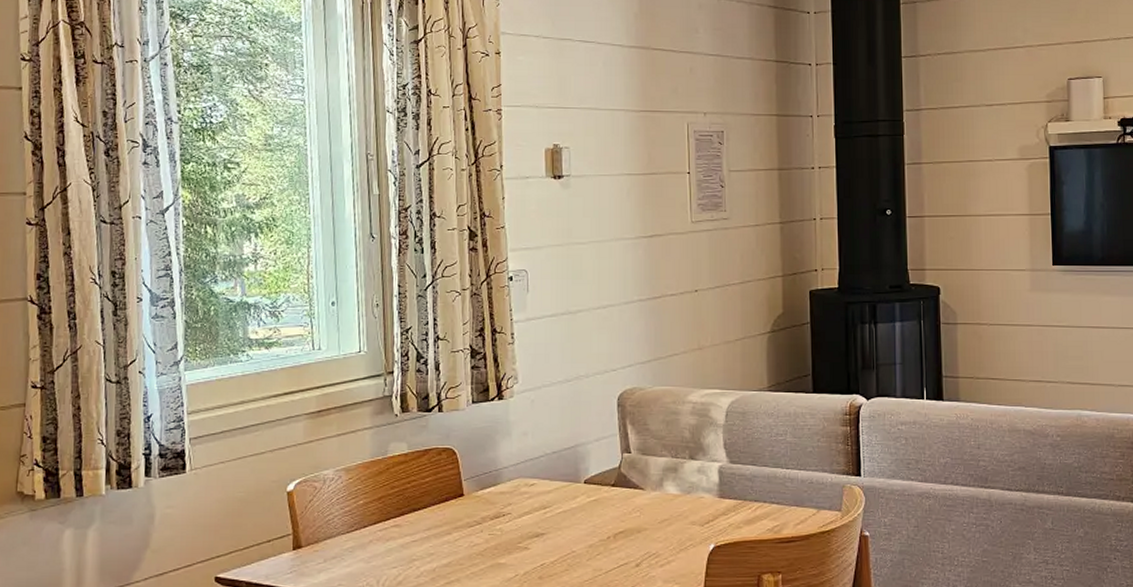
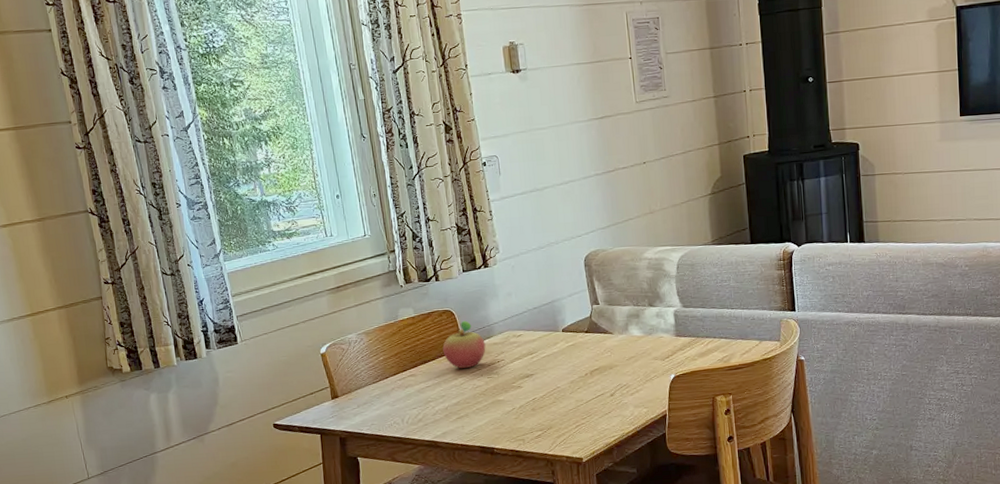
fruit: none [437,462,490,521] -> present [442,320,486,368]

